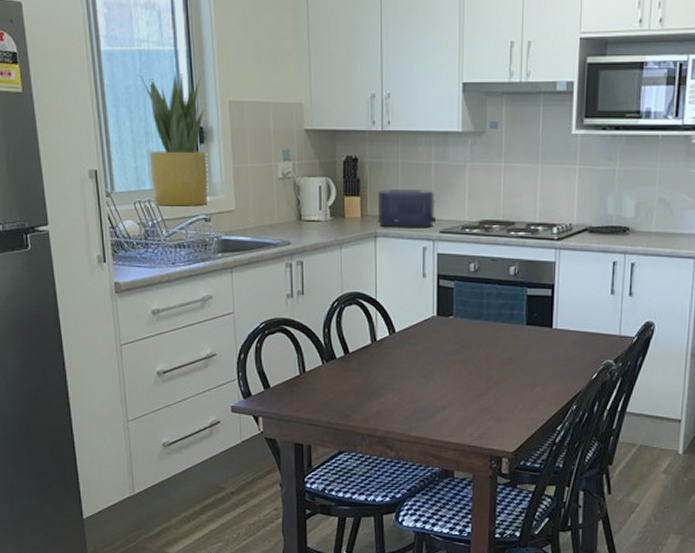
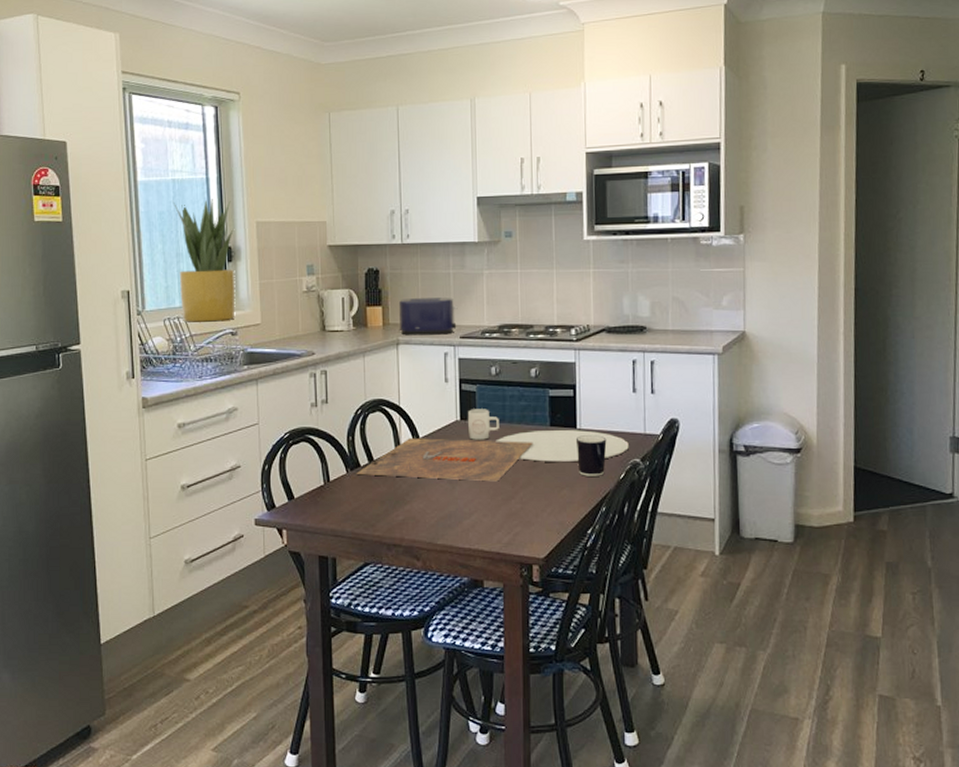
placemat: none [332,332,509,378] -> present [356,438,533,482]
mug: none [443,305,476,336] -> present [467,409,499,440]
placemat: none [471,328,603,362] -> present [496,429,629,463]
mug: none [550,335,582,377] -> present [575,435,607,478]

